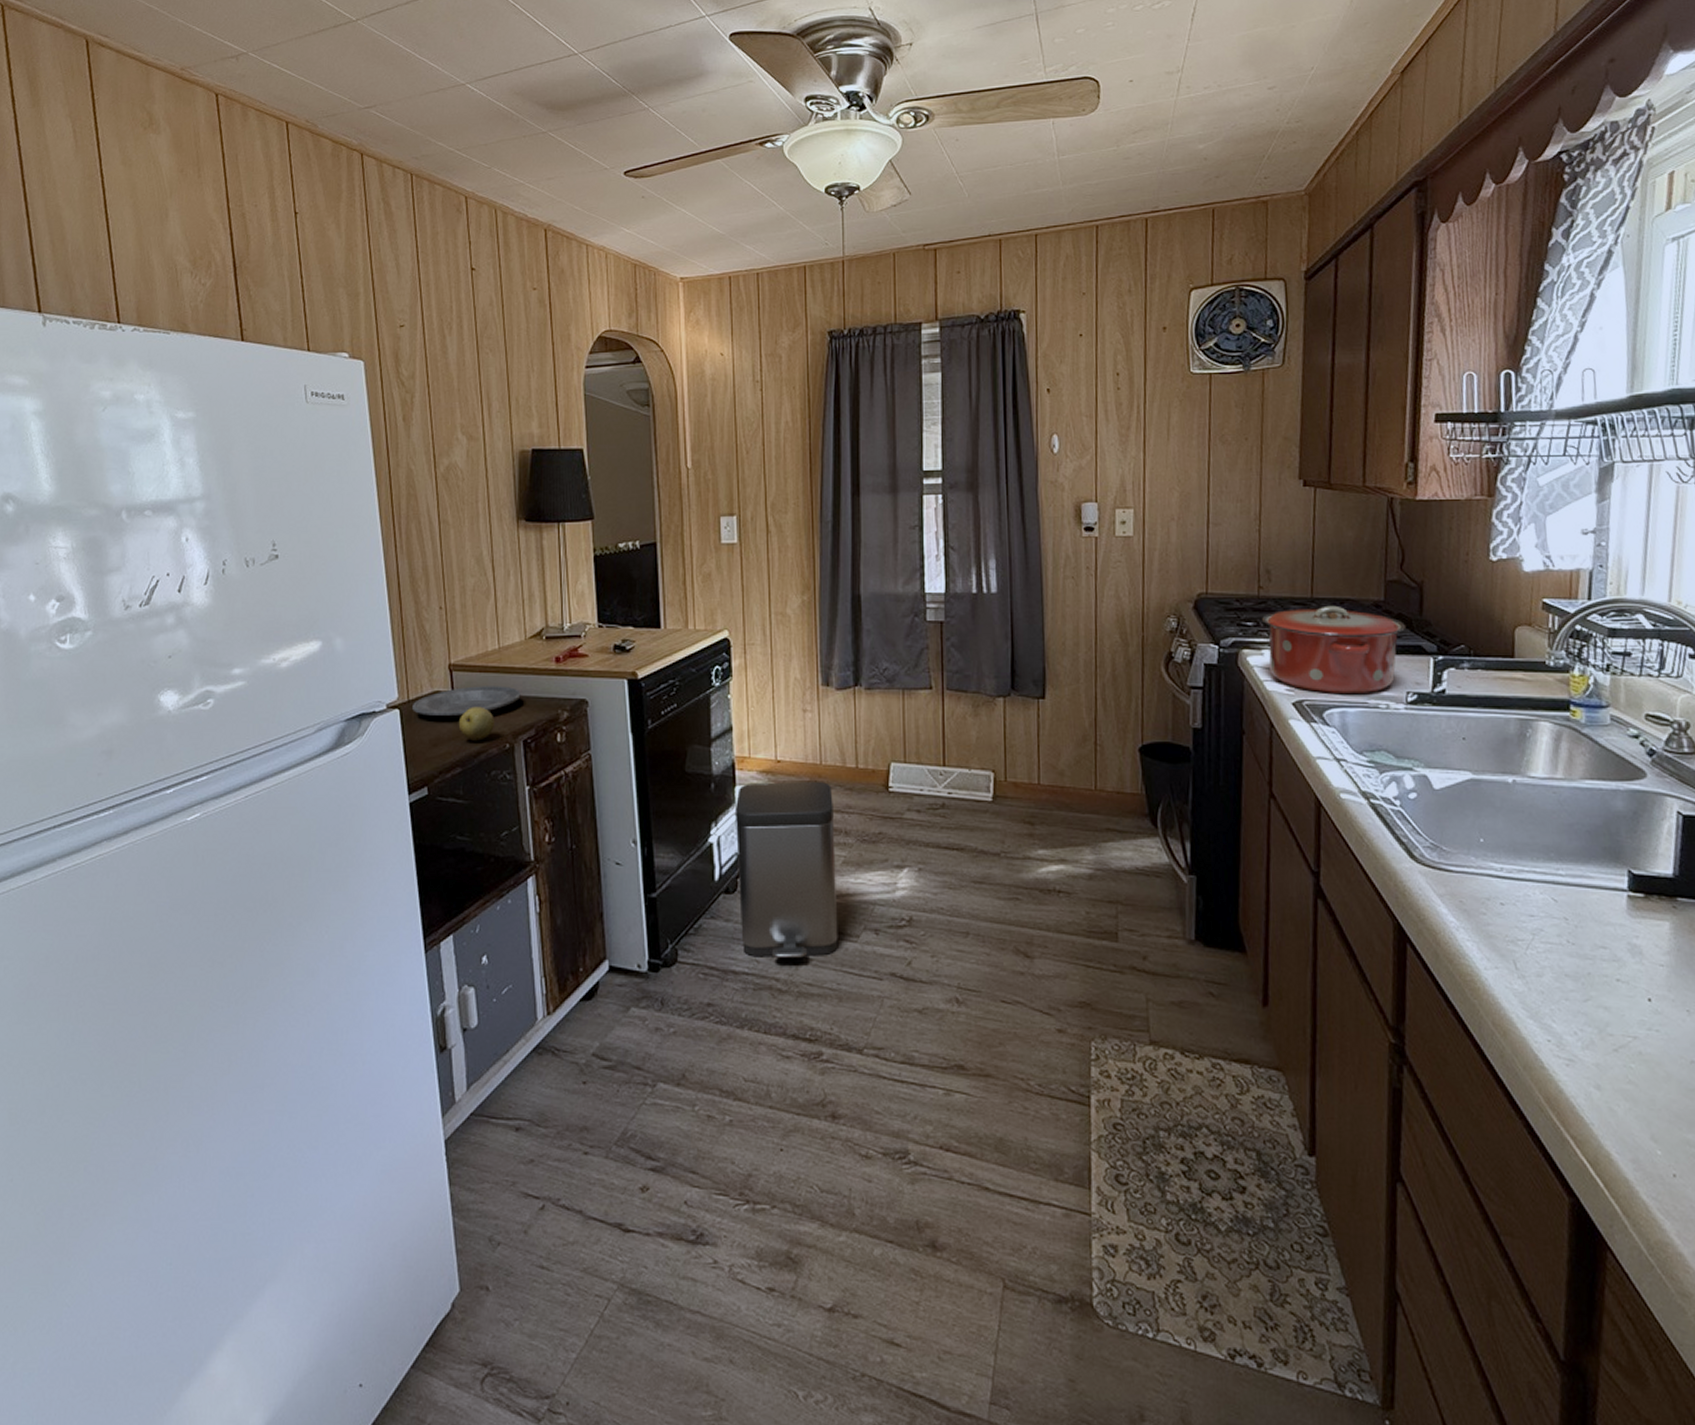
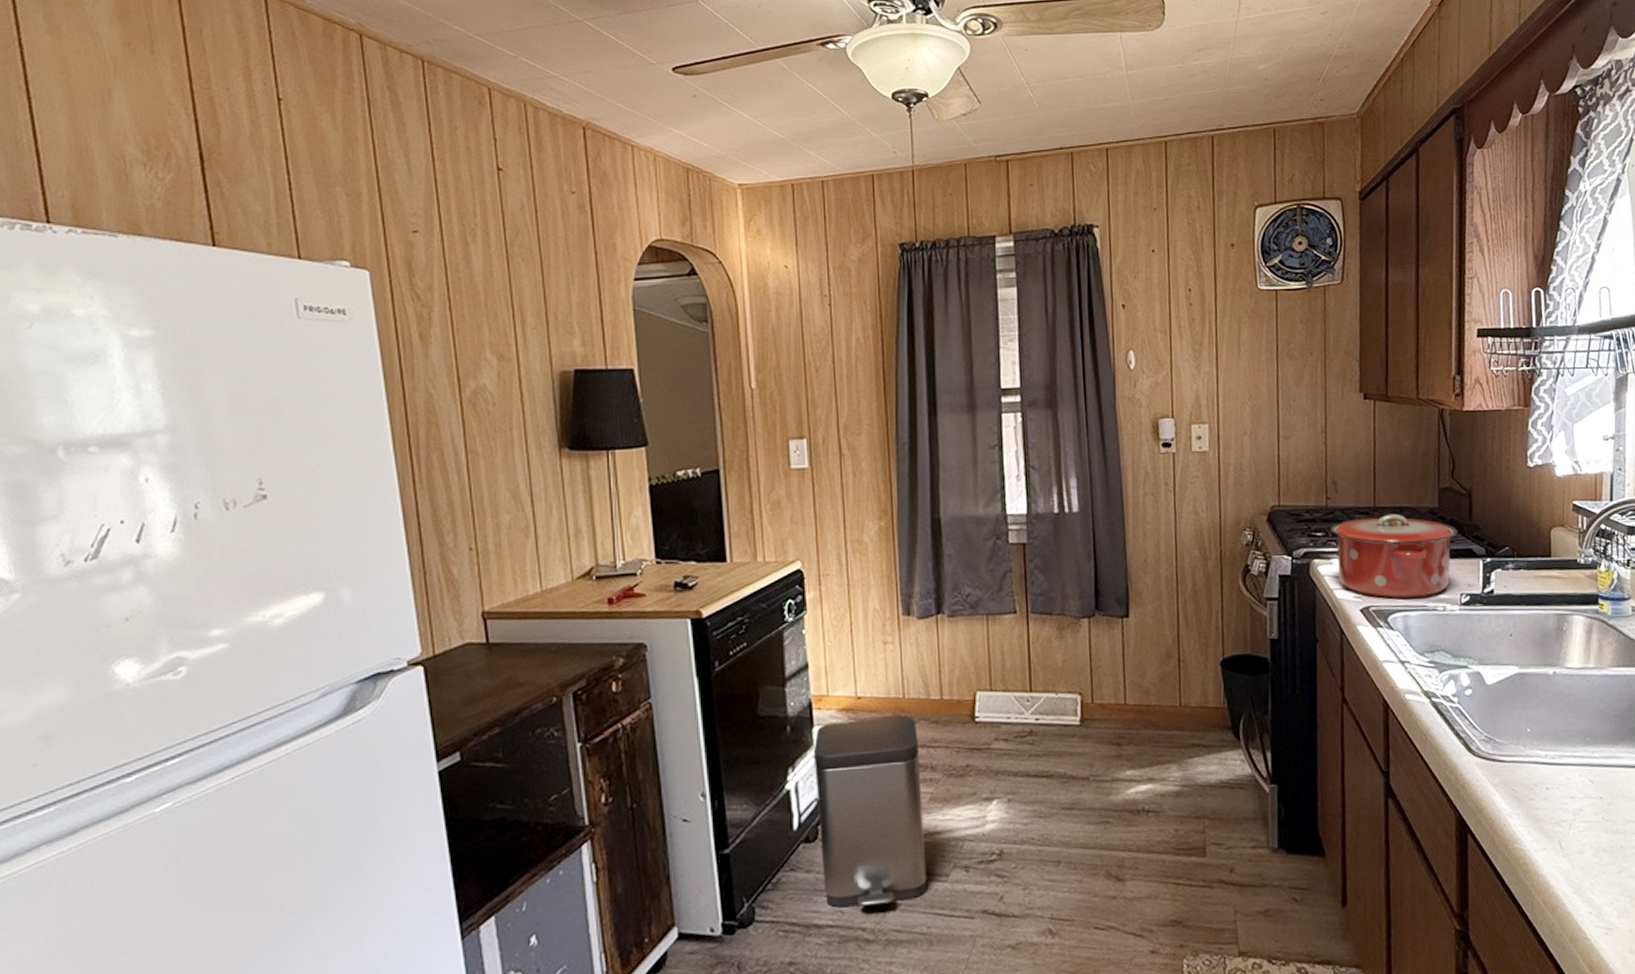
dish: present [413,686,521,717] -> none [439,633,569,672]
fruit: present [458,706,494,741] -> none [495,657,538,696]

